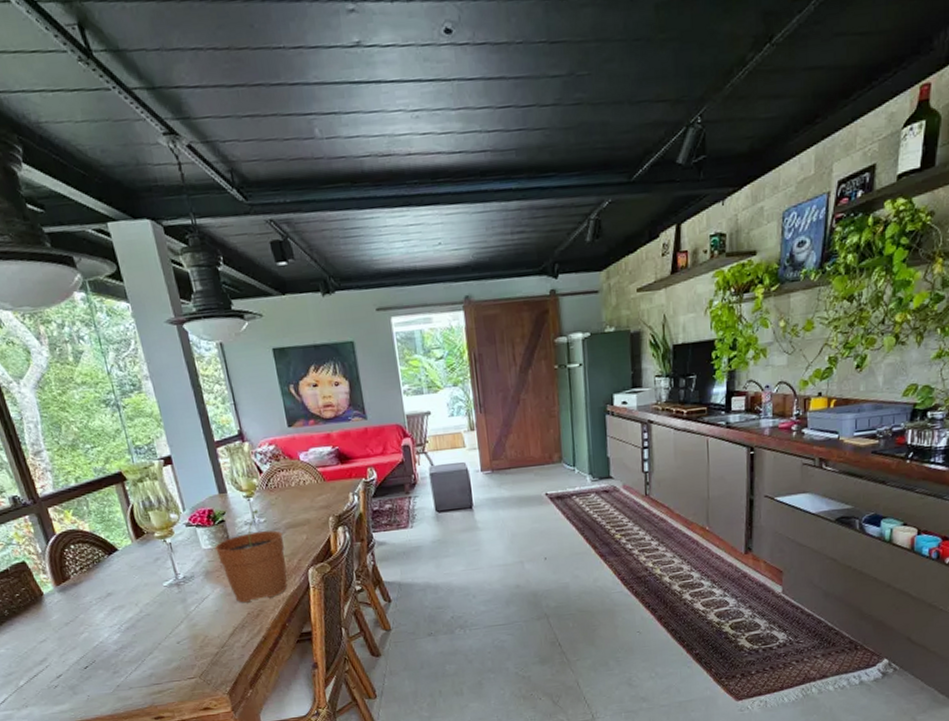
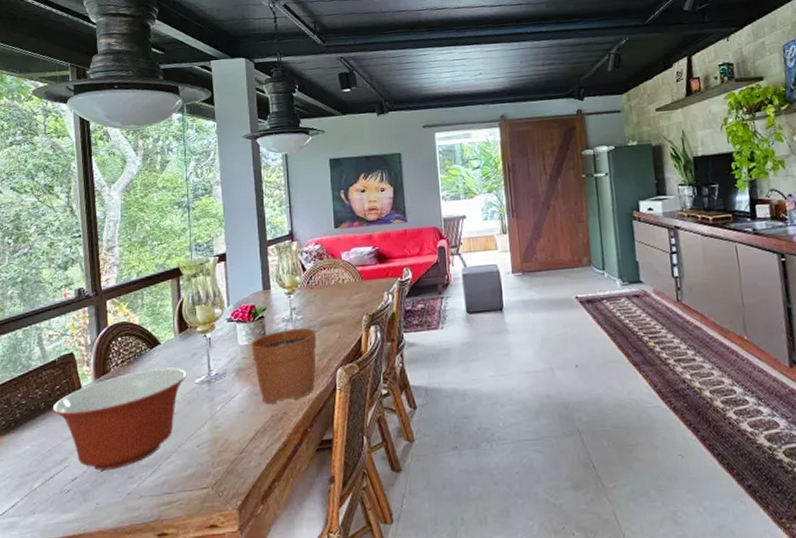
mixing bowl: none [17,572,154,668] -> present [52,367,187,471]

